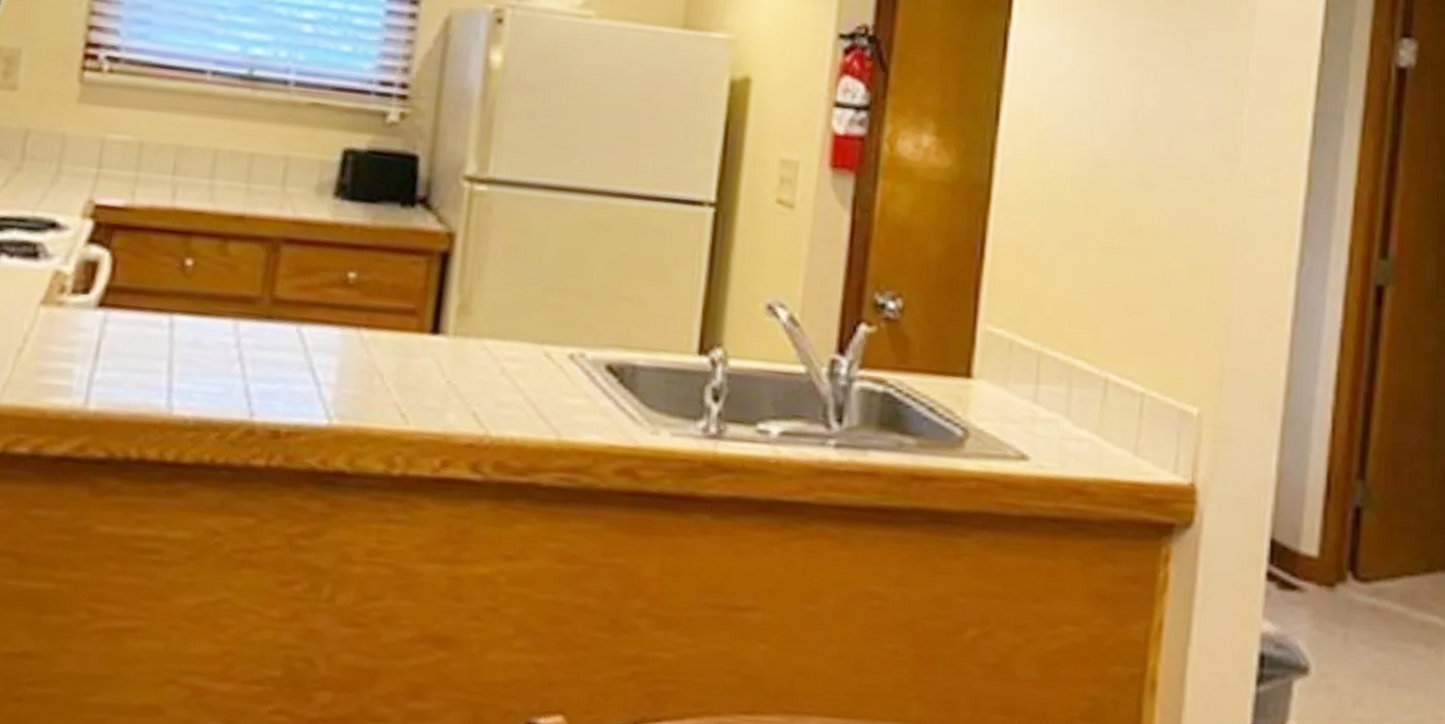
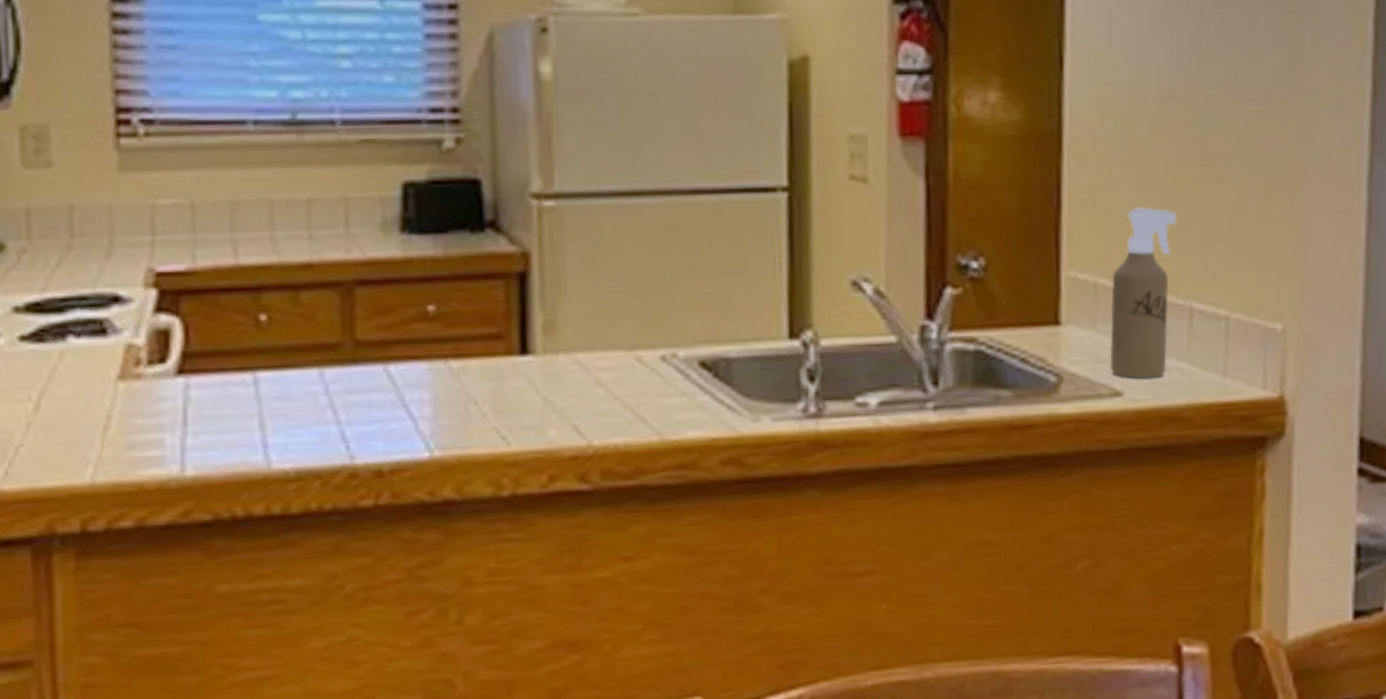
spray bottle: none [1018,269,1100,446] -> present [1110,207,1177,379]

